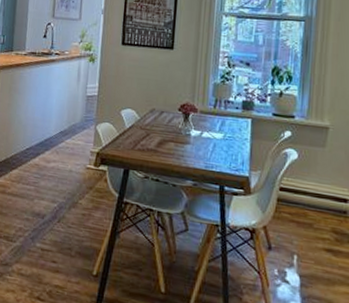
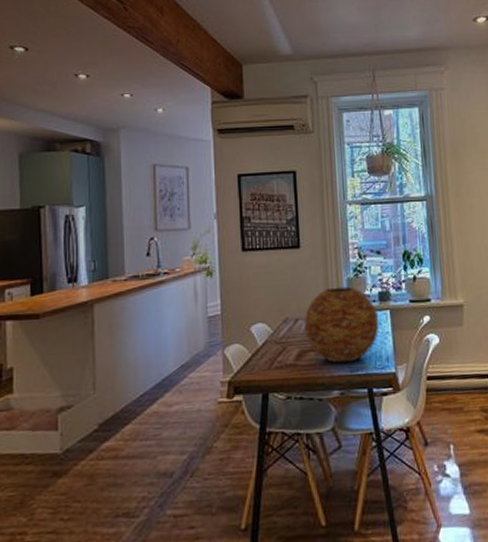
vase: none [167,89,240,159] -> present [303,286,380,364]

